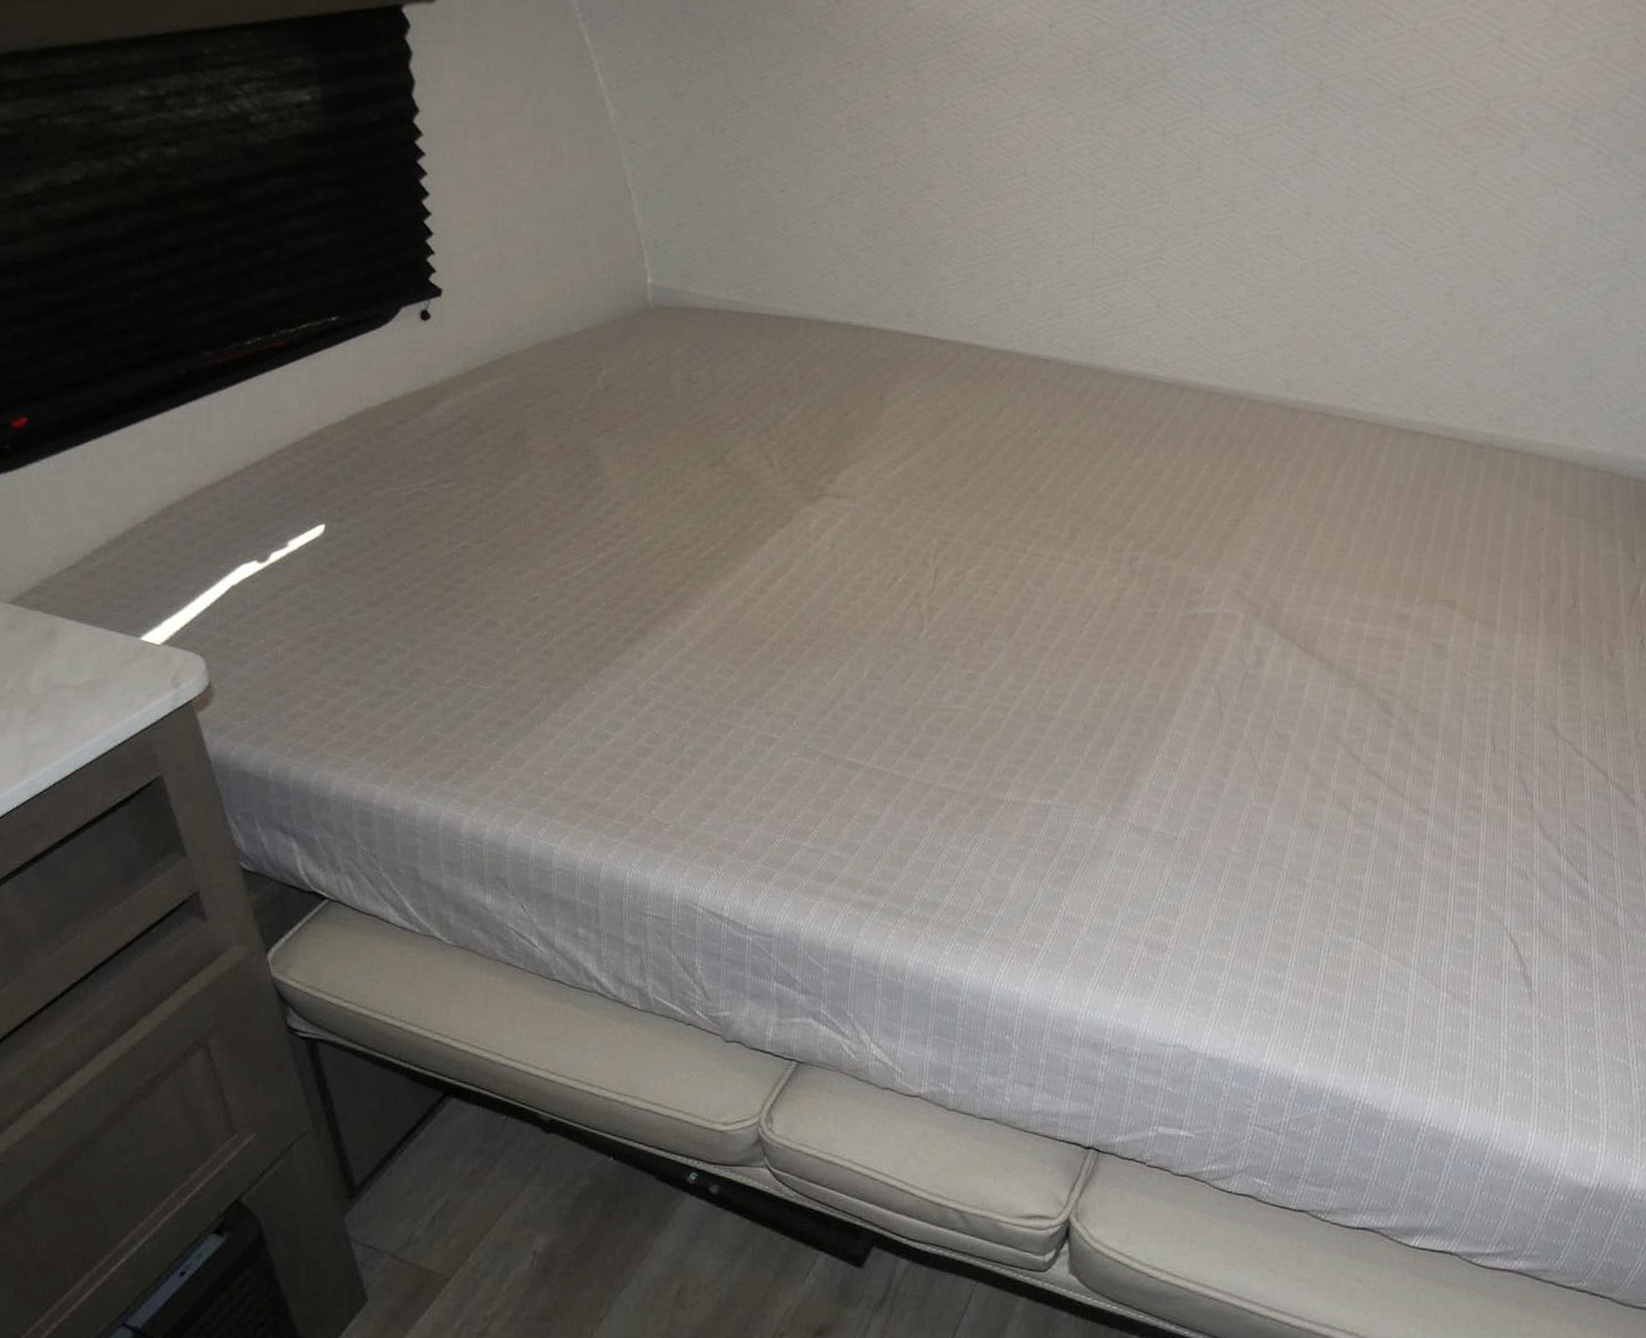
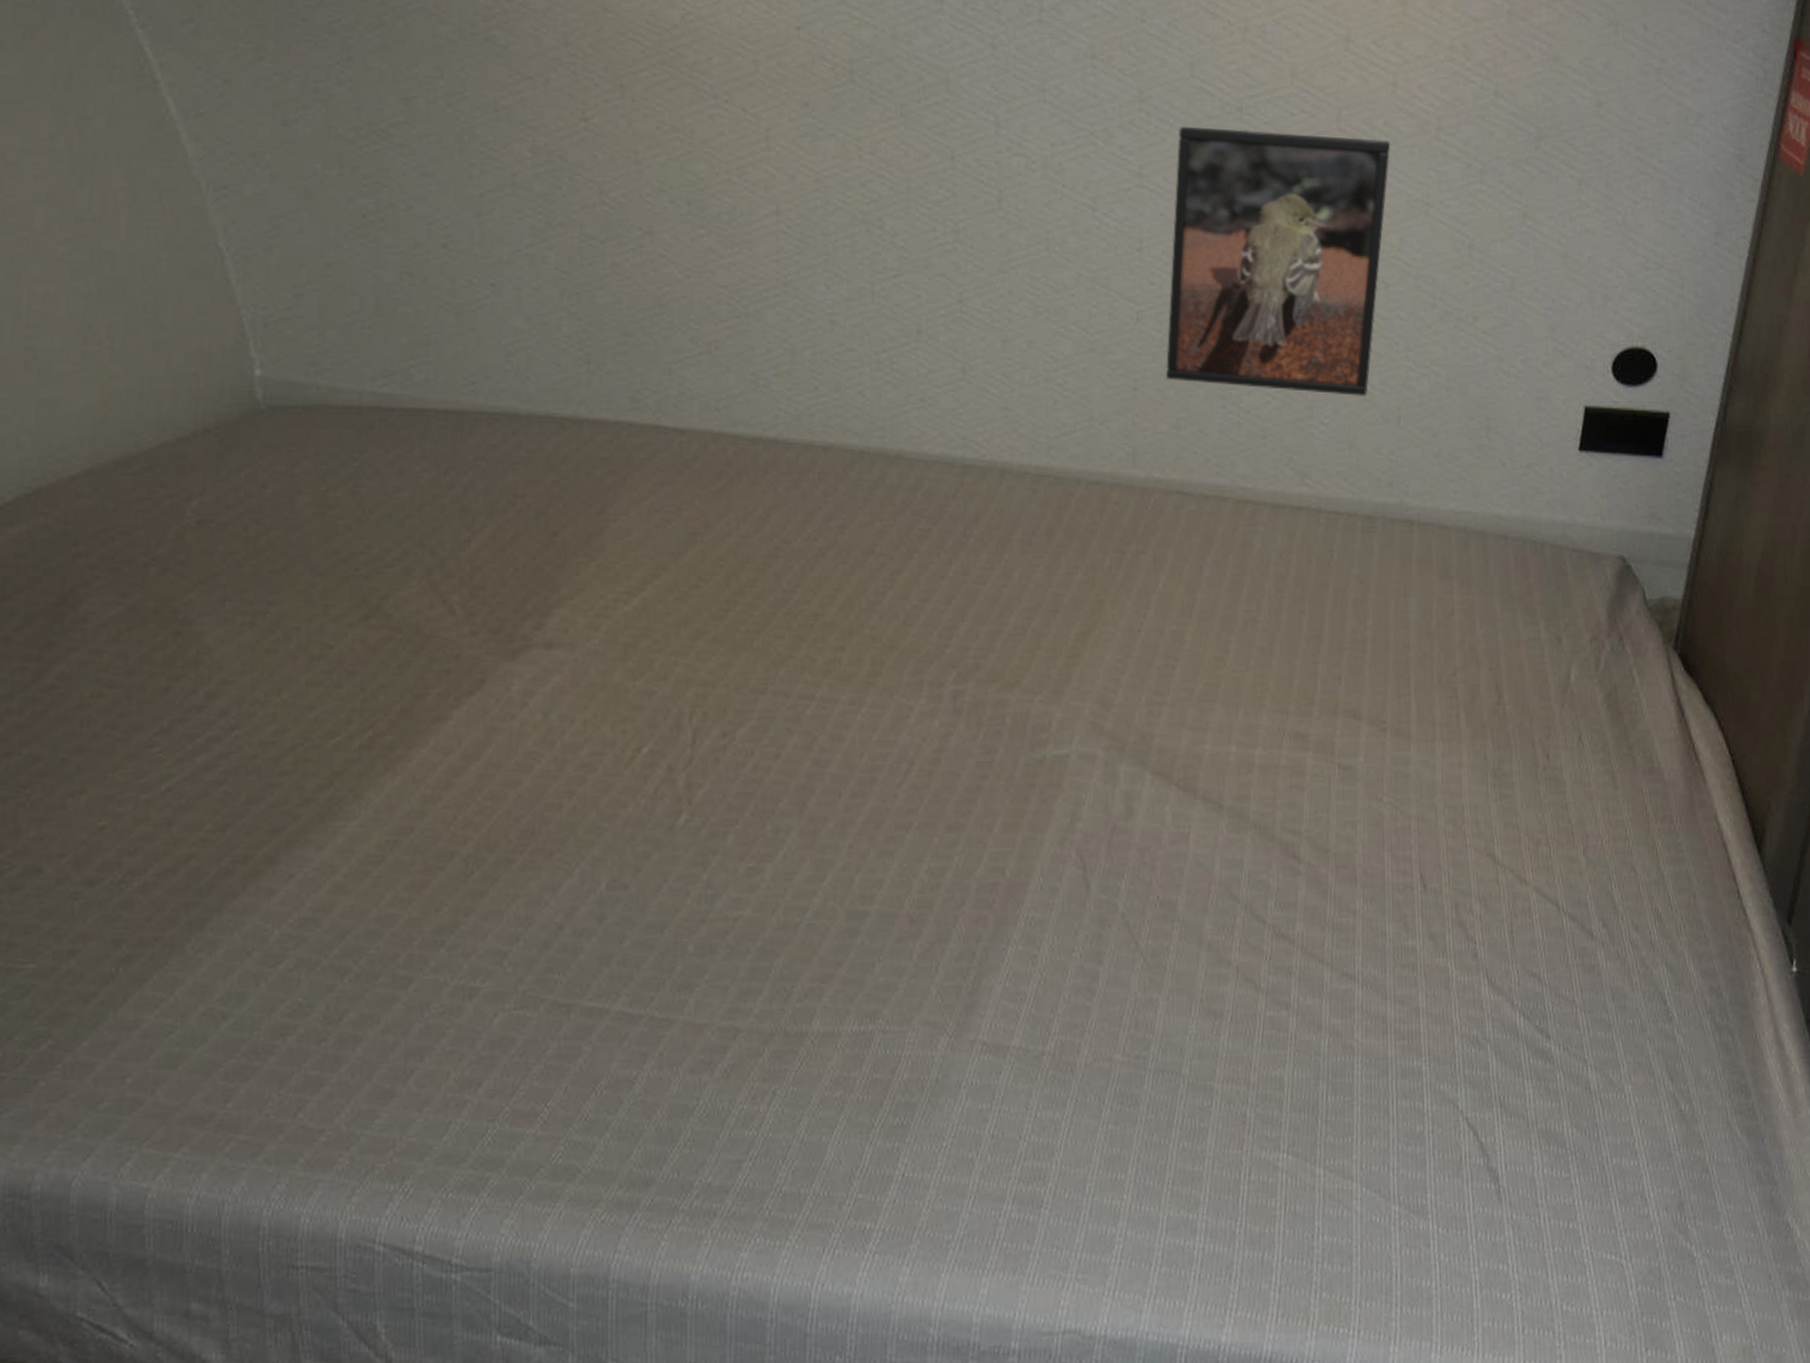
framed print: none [1320,111,1531,345] -> present [1166,126,1391,397]

